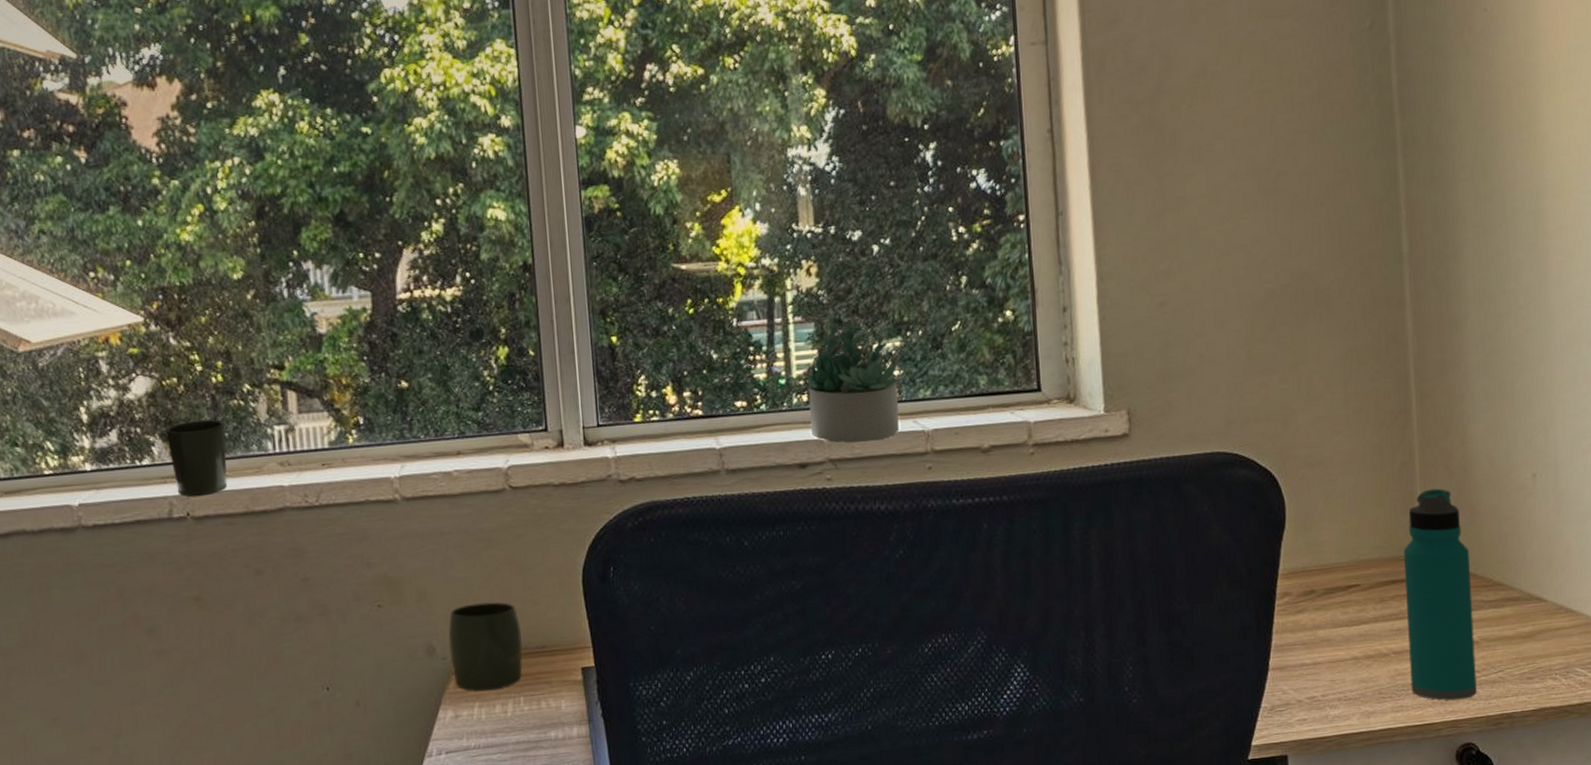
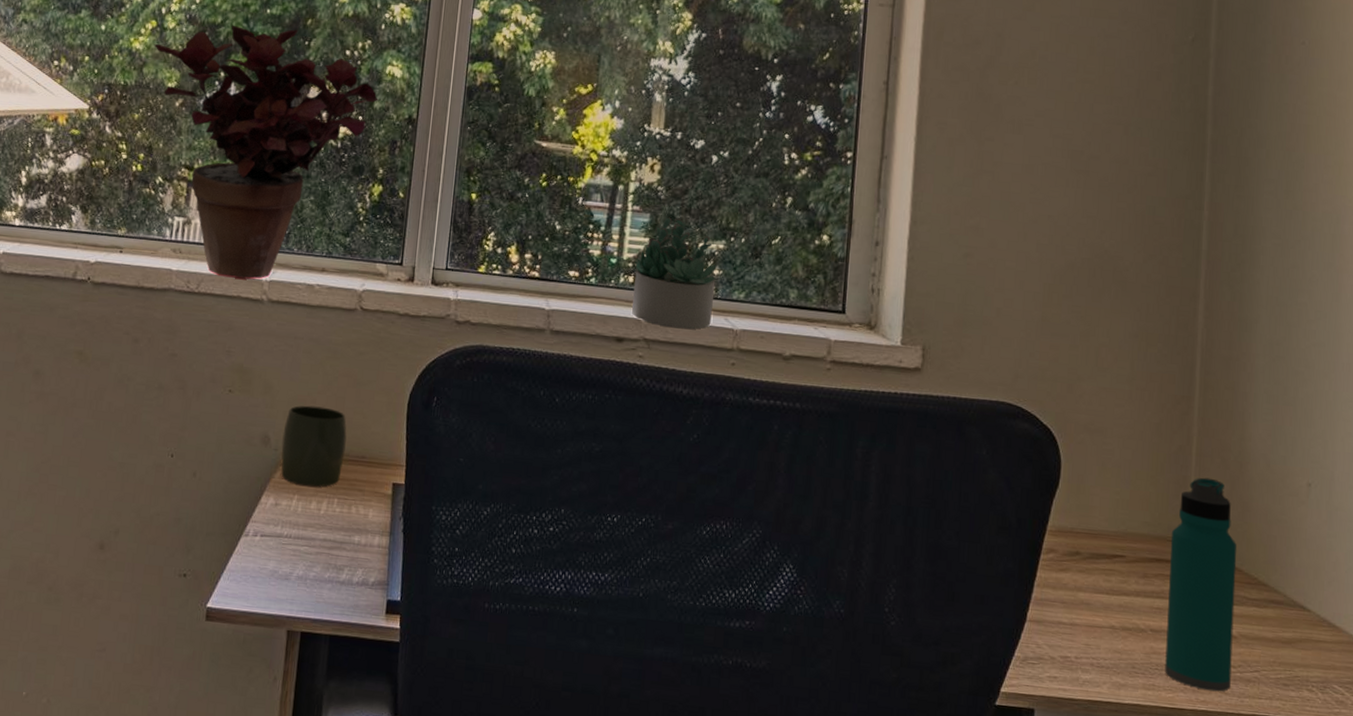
mug: present [165,419,228,498] -> none [84,199,135,266]
potted plant: none [206,186,485,483] -> present [154,24,378,280]

